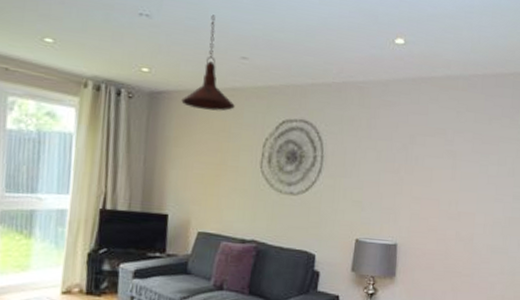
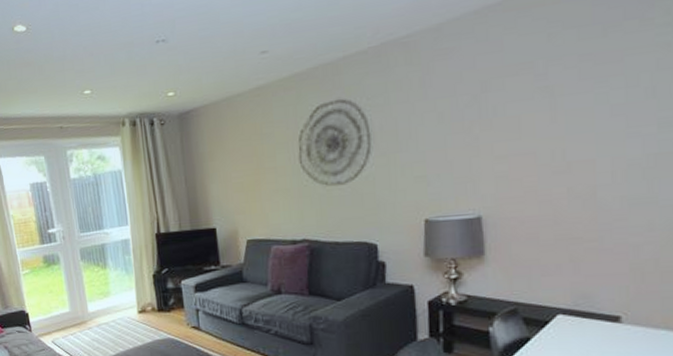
pendant light: present [181,15,235,111] -> none [209,17,263,120]

